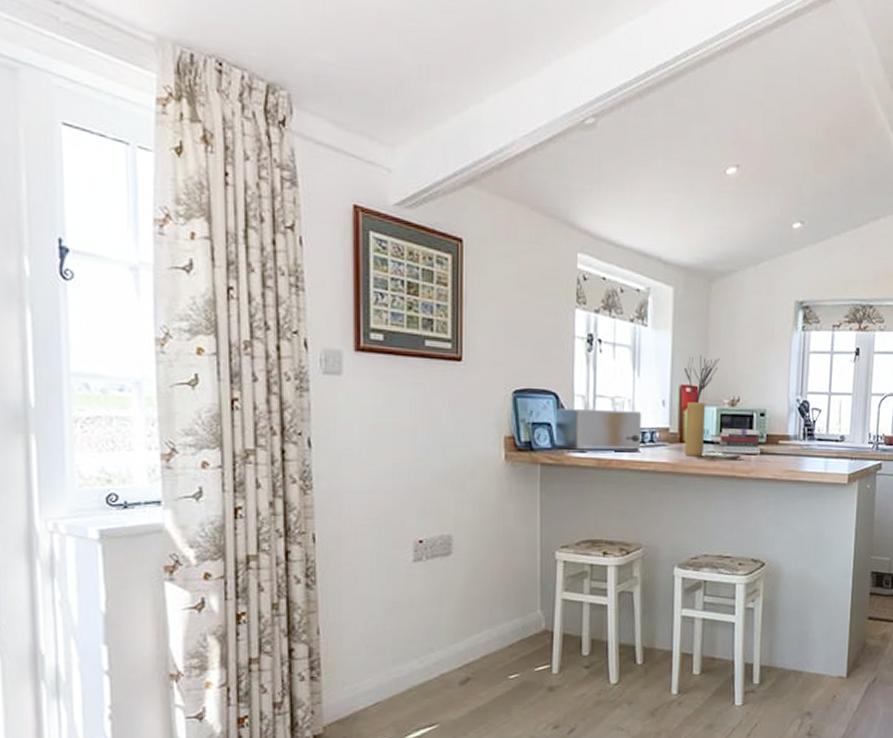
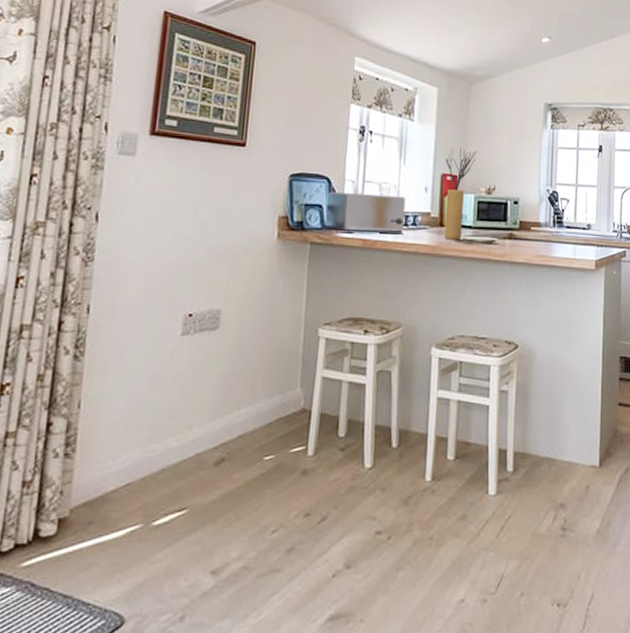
books: present [710,428,761,455] -> none [468,214,515,240]

